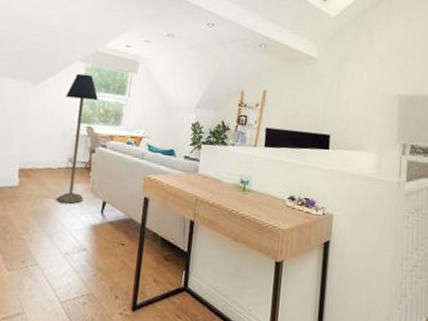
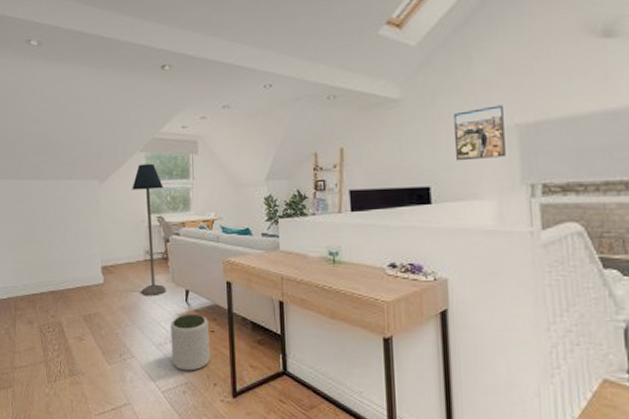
plant pot: none [77,225,121,283] -> present [170,313,210,371]
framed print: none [352,77,391,120] -> present [453,105,506,161]

